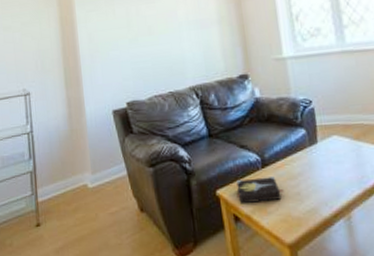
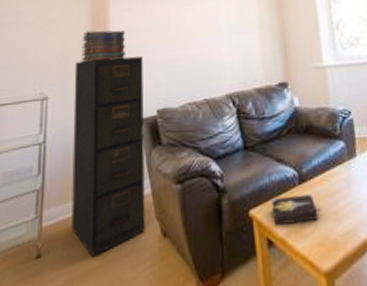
filing cabinet: none [49,53,125,226] -> present [71,55,145,256]
book stack: none [53,30,95,61] -> present [80,30,126,62]

